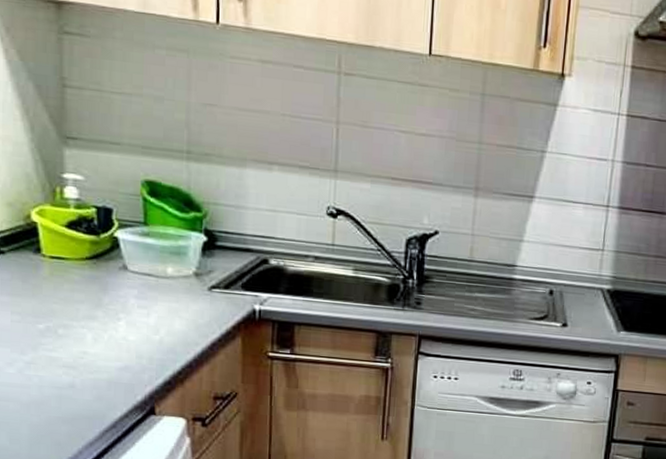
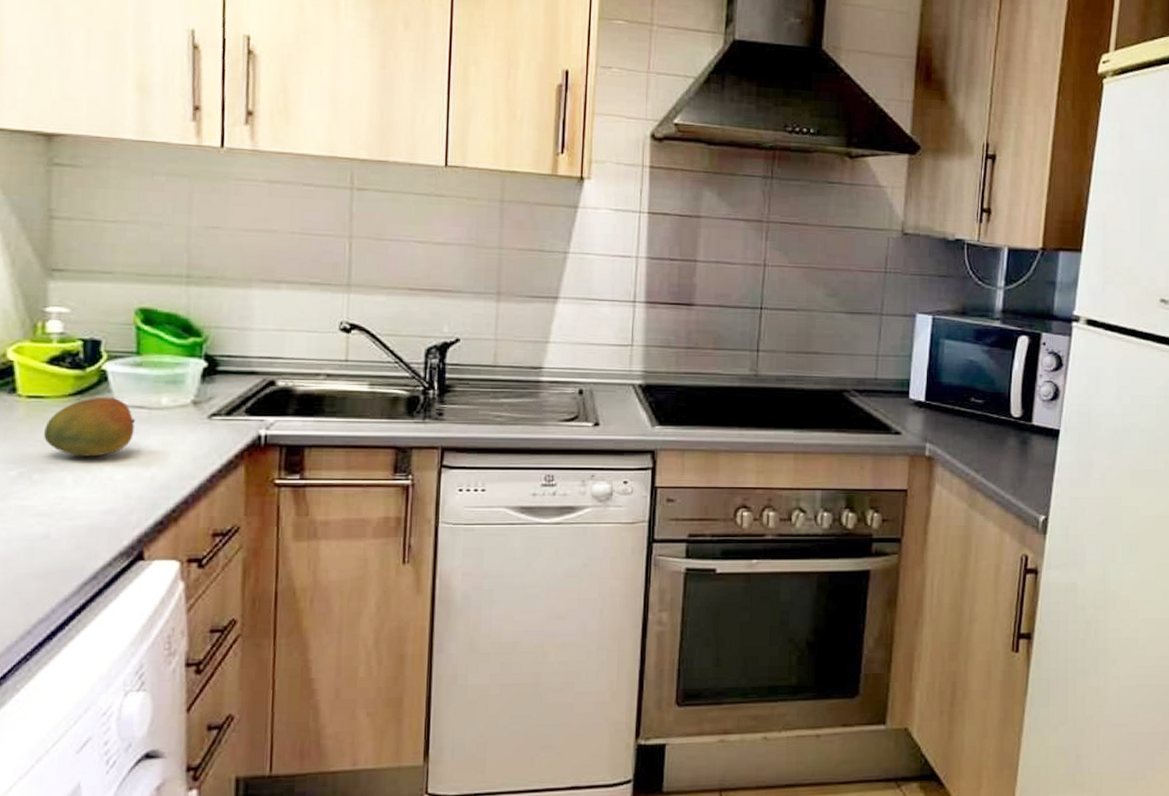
fruit: none [66,262,145,318] -> present [44,396,136,457]

